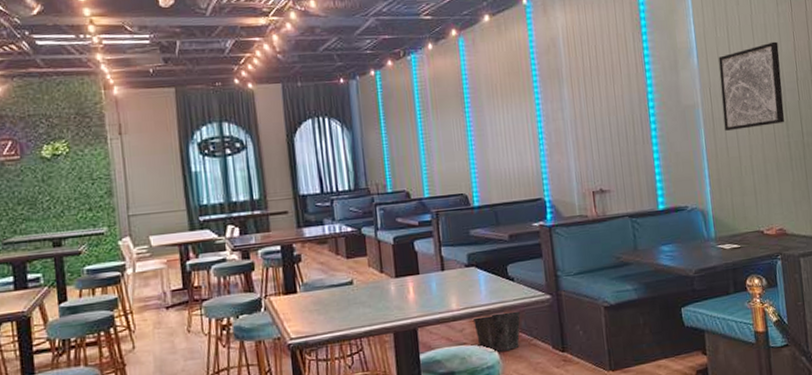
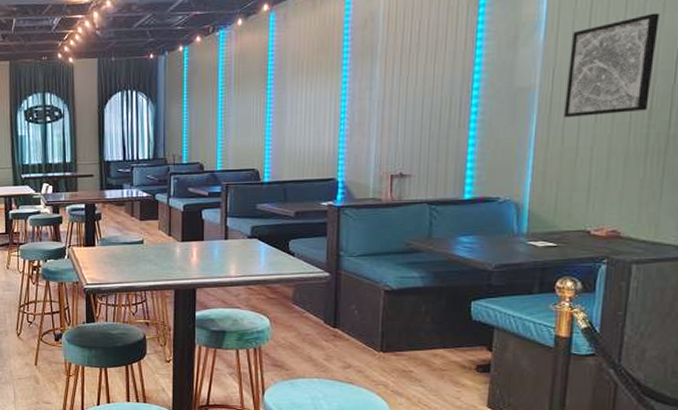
waste bin: present [472,309,521,353] -> none [248,283,297,319]

